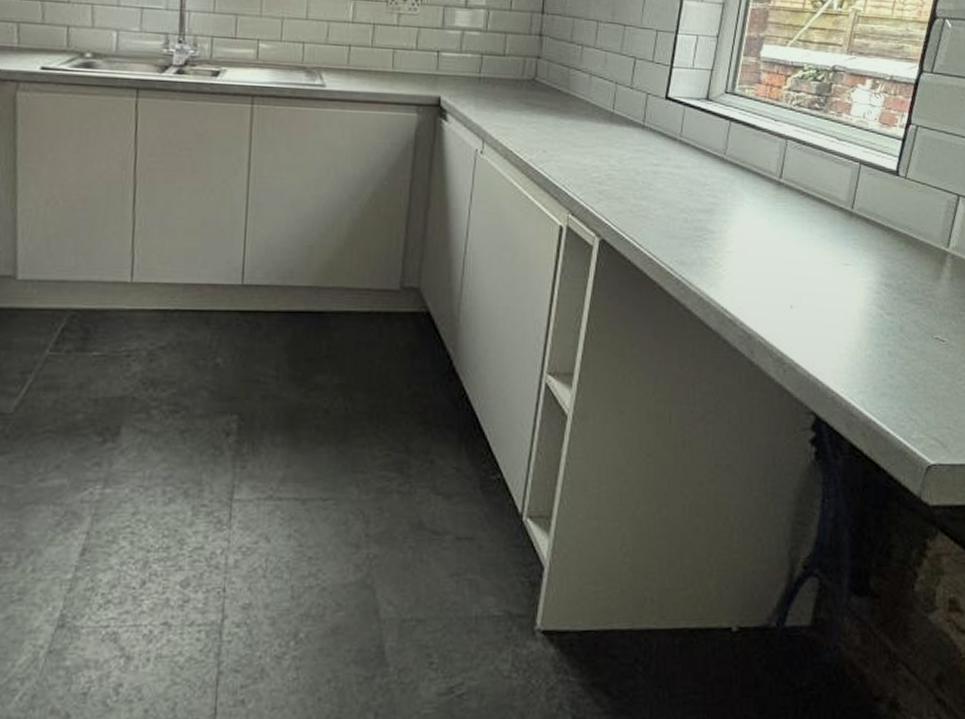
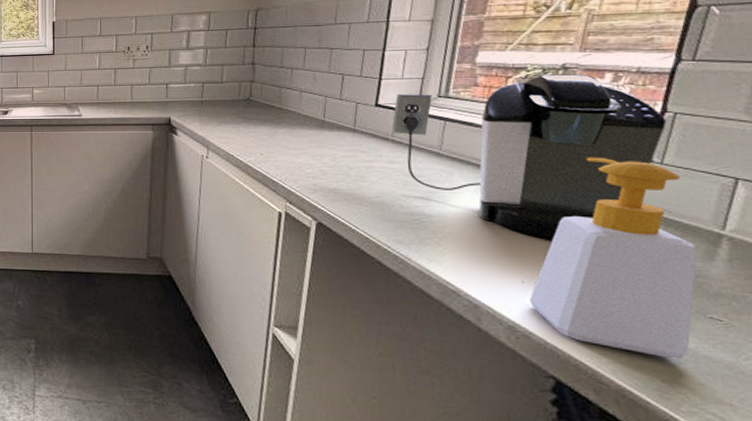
coffee maker: none [680,76,911,257] -> present [391,74,667,238]
soap bottle: none [797,168,929,384] -> present [529,157,698,359]

